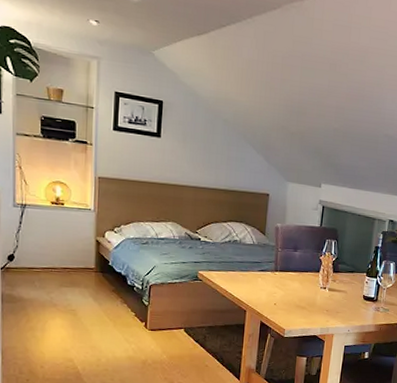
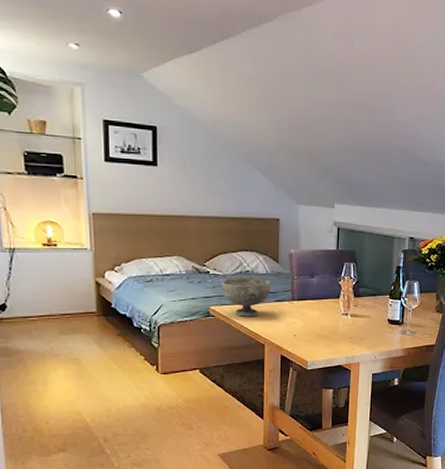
bowl: none [211,245,257,284] -> present [222,277,271,317]

